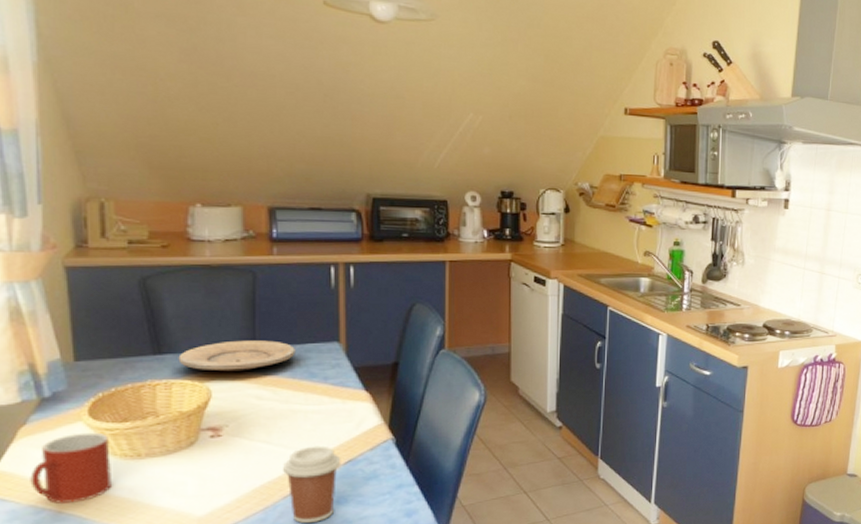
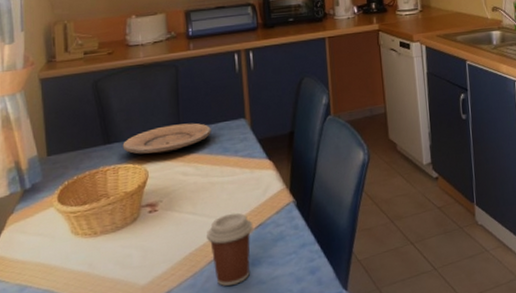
mug: present [30,432,112,504] -> none [16,215,76,281]

